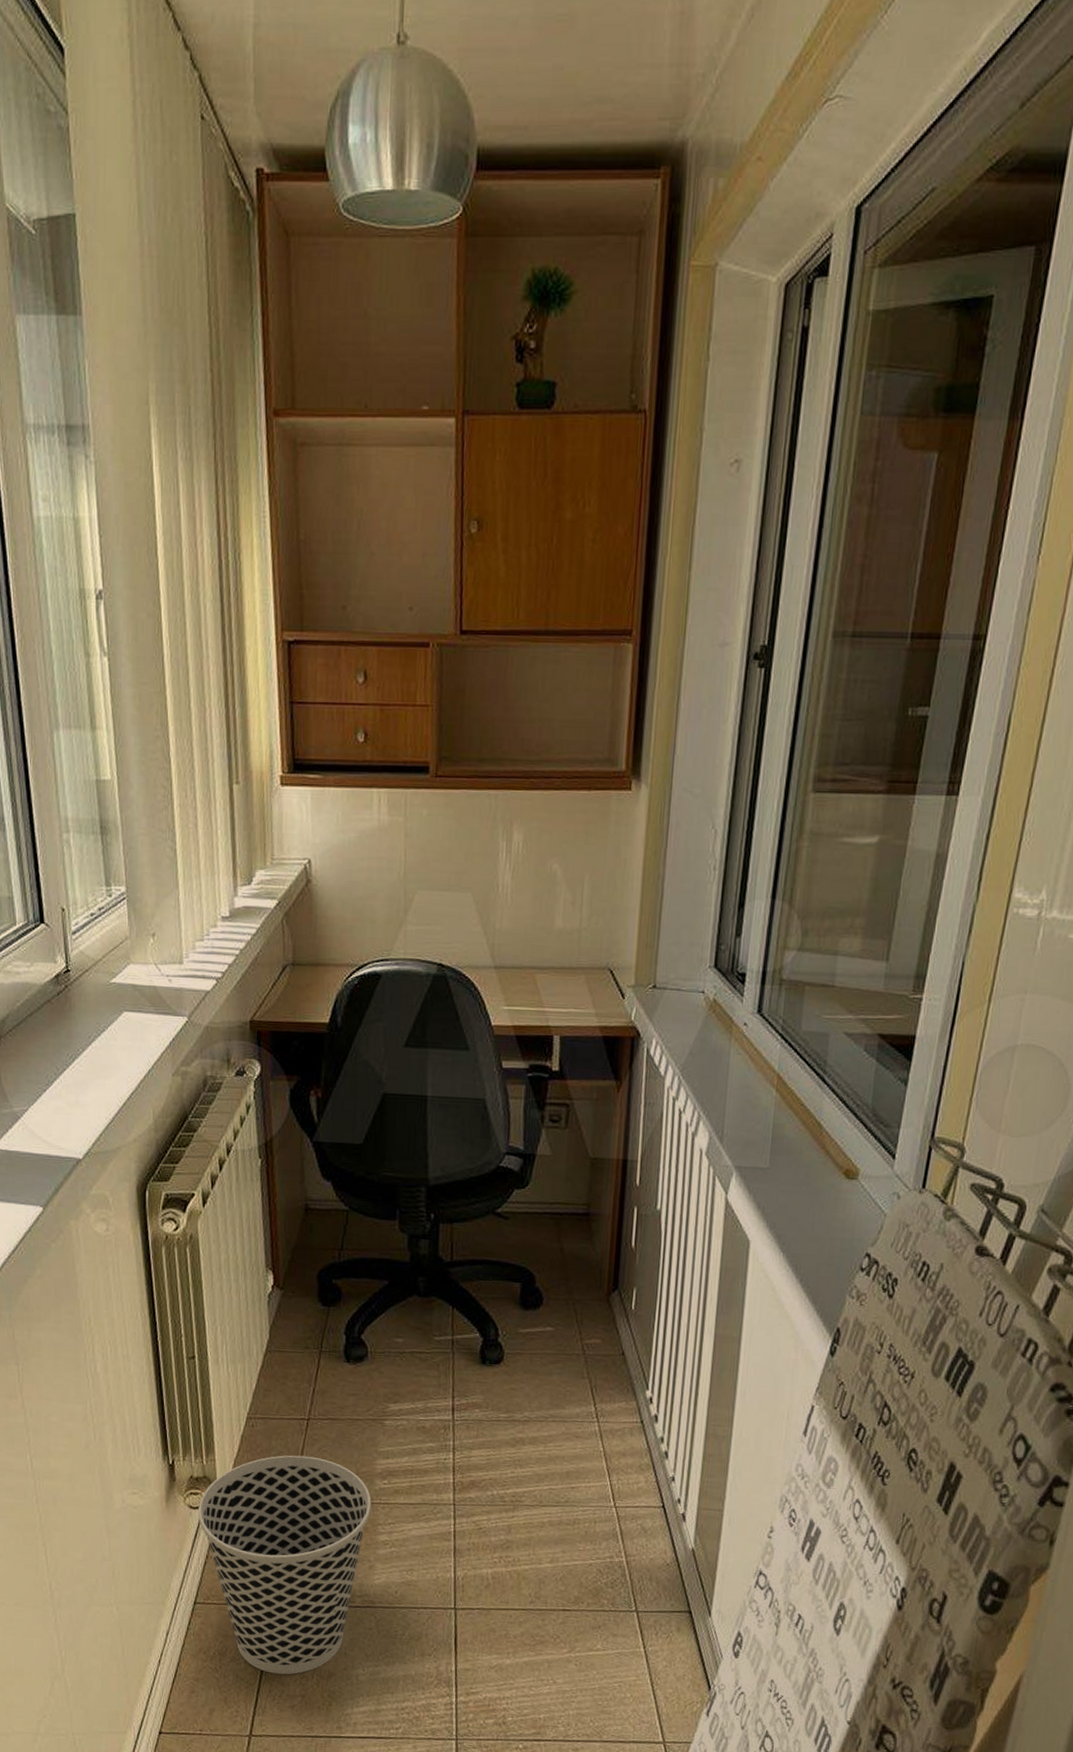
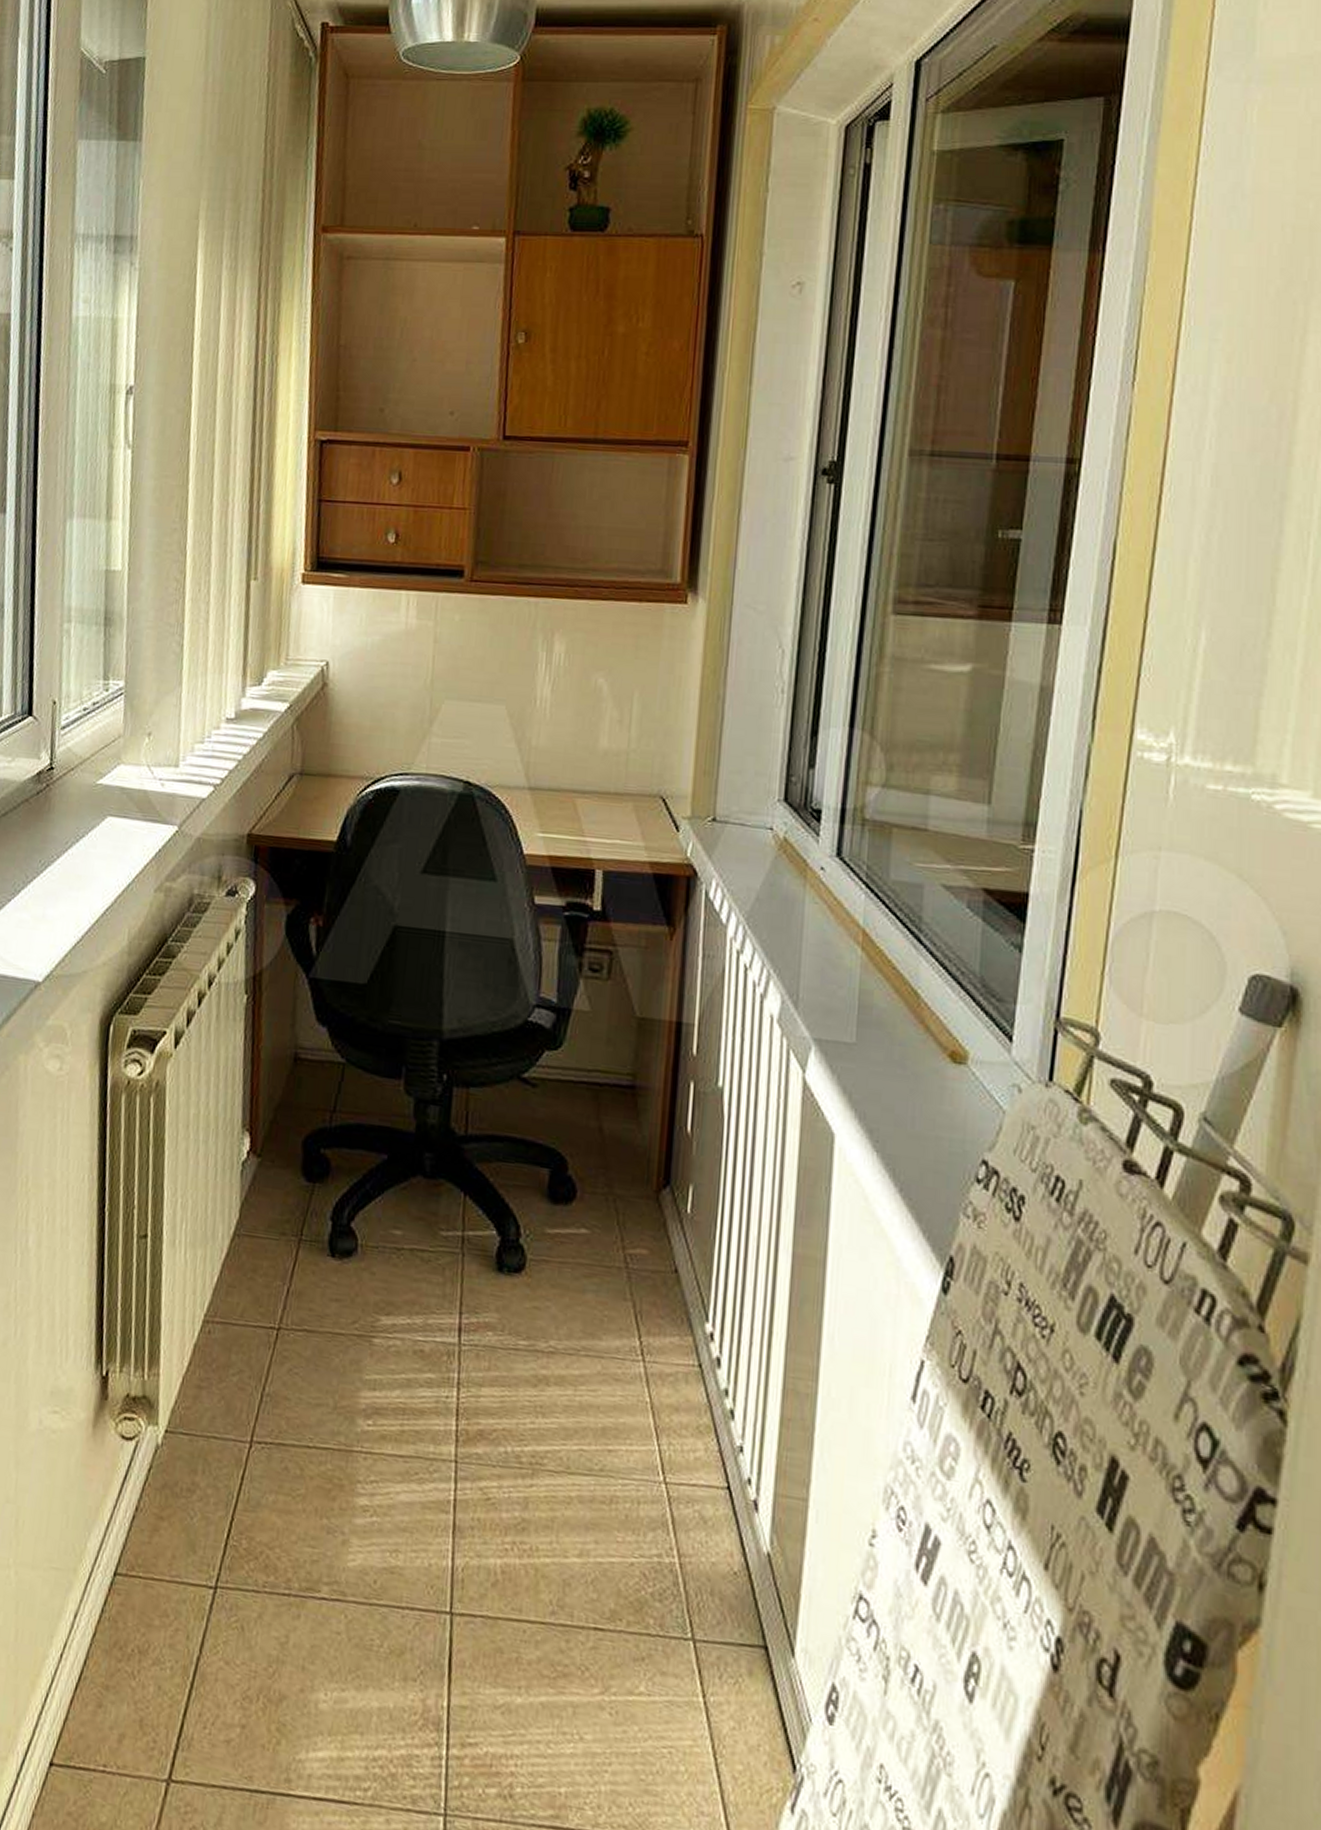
wastebasket: present [198,1455,372,1675] -> none [130,1375,351,1692]

